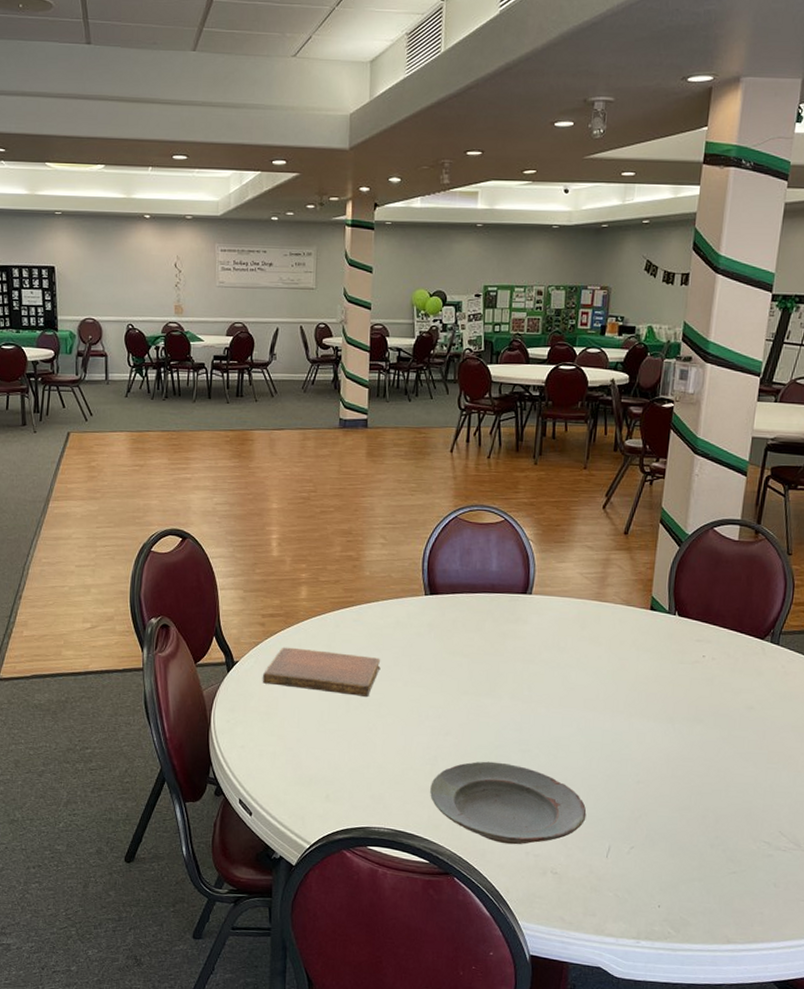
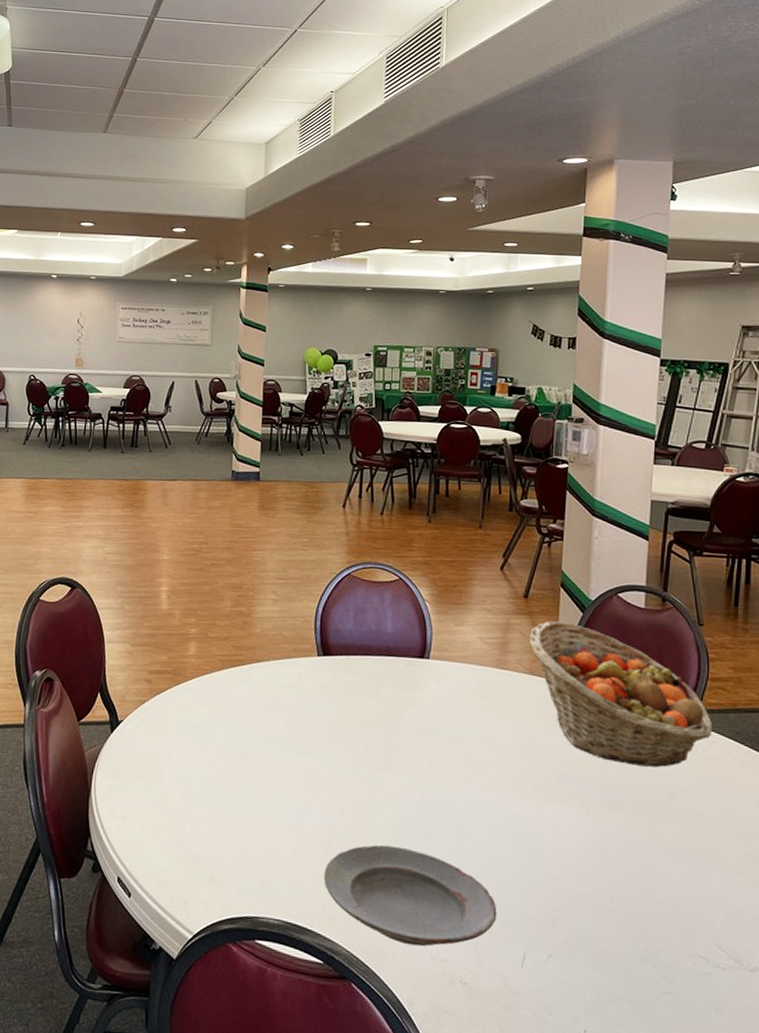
notebook: present [262,647,381,697] -> none [146,707,272,765]
fruit basket: none [627,555,793,684] -> present [530,620,713,768]

